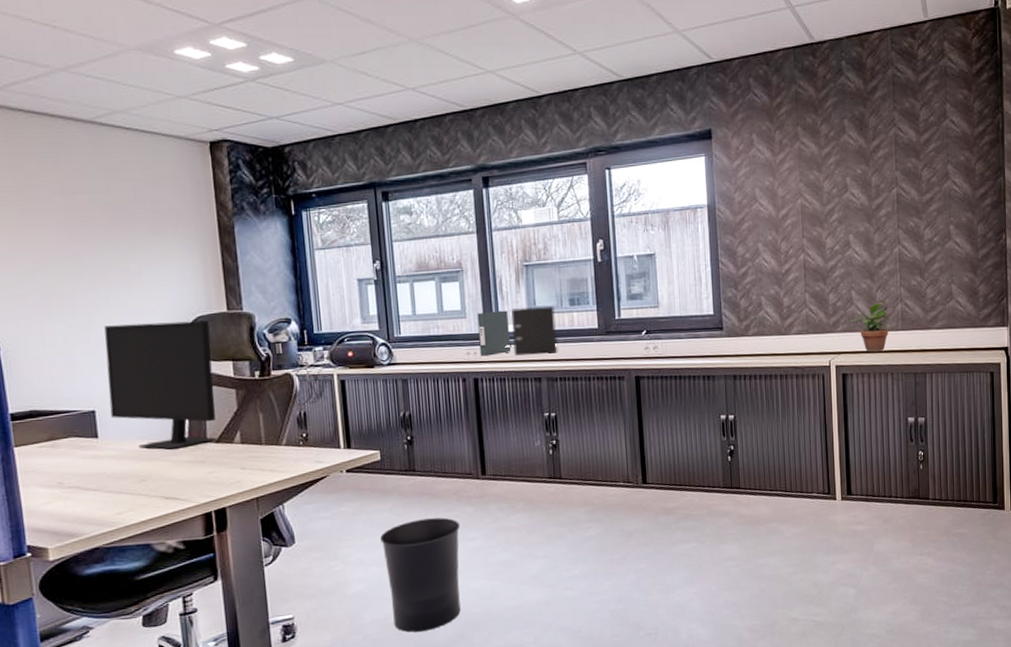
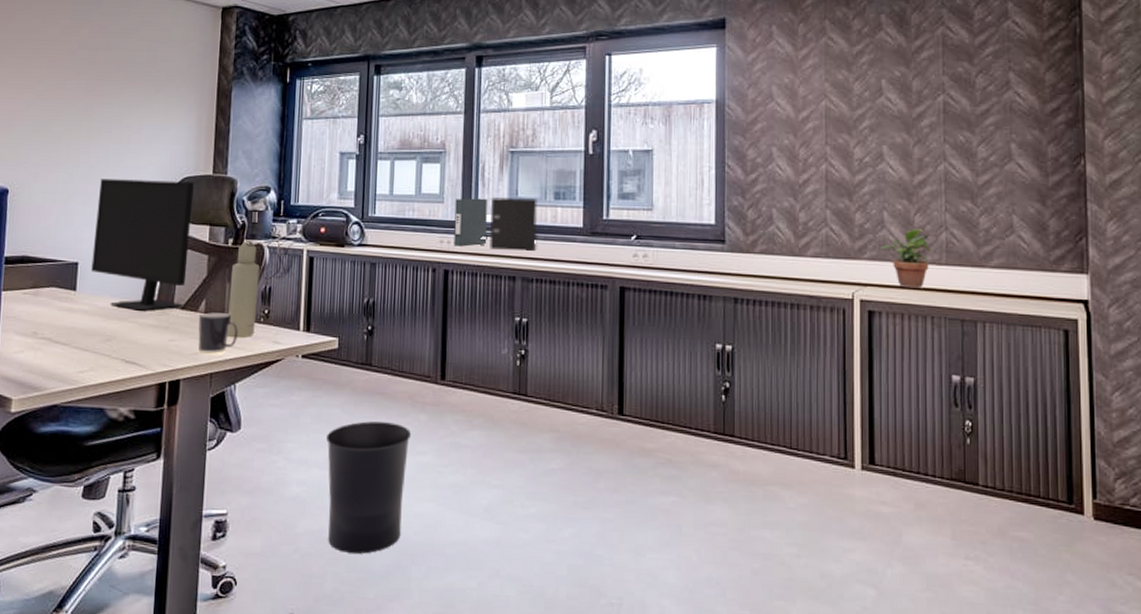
mug: none [235,441,279,482] -> present [198,312,239,355]
bottle: none [263,370,295,462] -> present [227,240,260,337]

